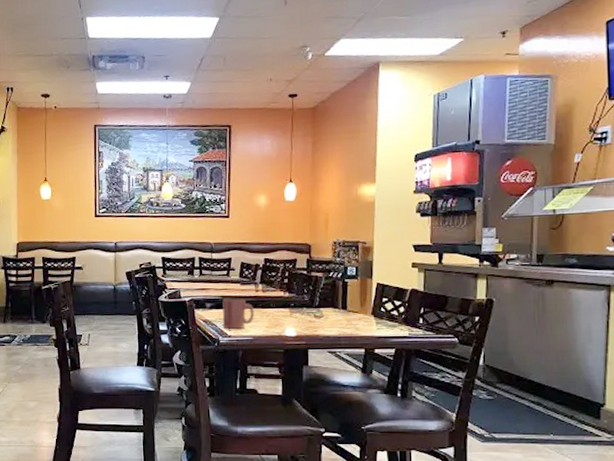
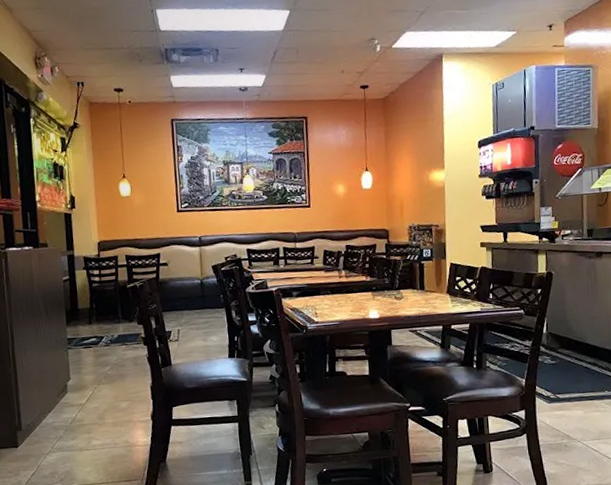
cup: present [222,298,255,329] -> none [308,285,340,315]

